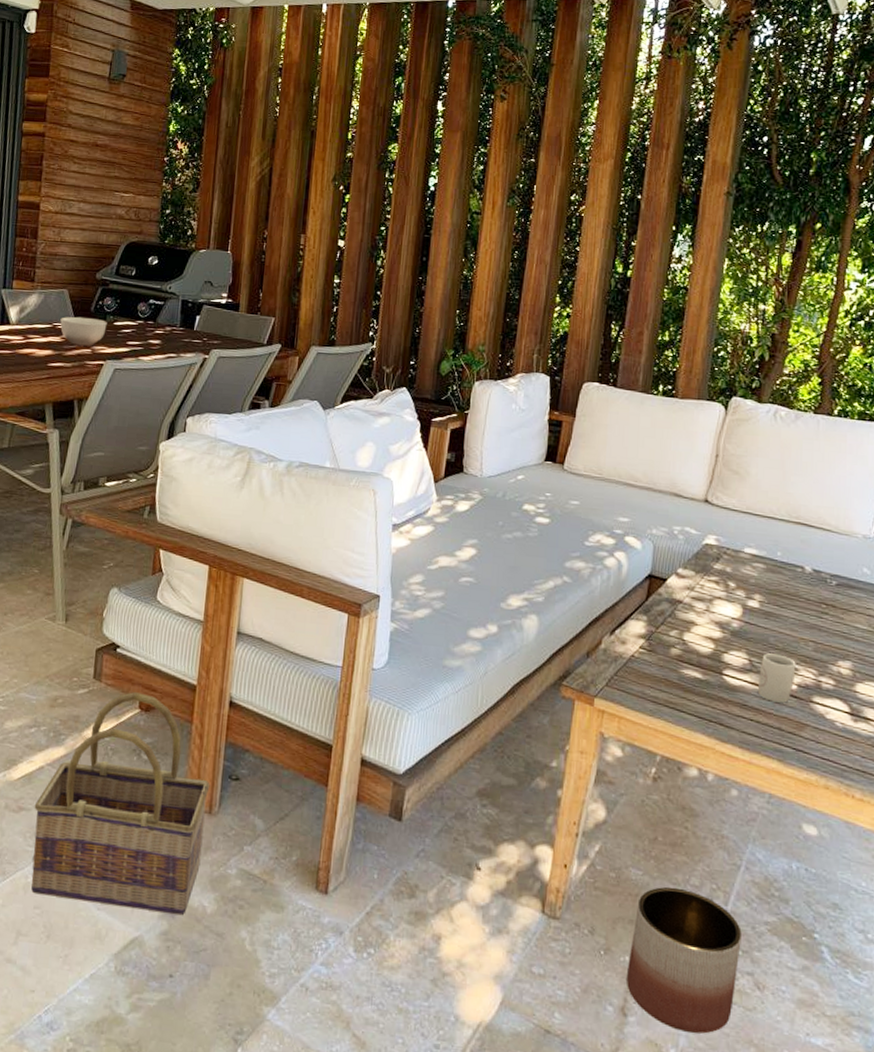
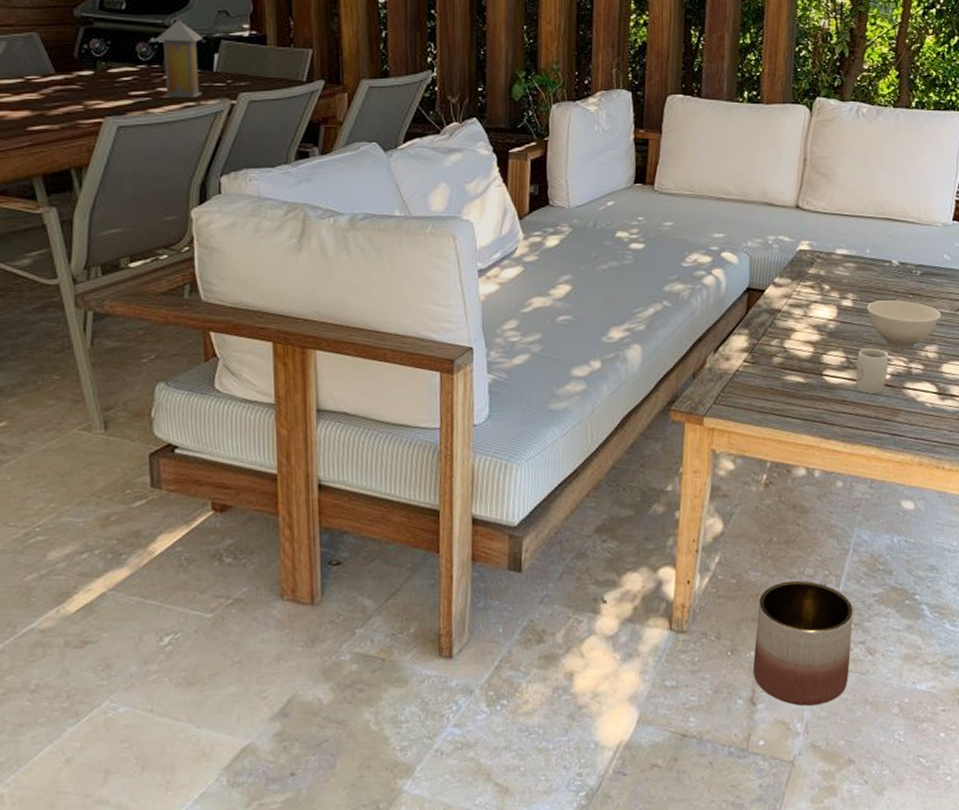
basket: present [31,691,210,916] -> none [101,492,309,728]
bowl: present [60,316,107,346] -> none [34,66,99,102]
lantern: none [153,287,190,351] -> present [155,21,203,98]
bowl: none [775,606,858,662] -> present [867,300,941,350]

